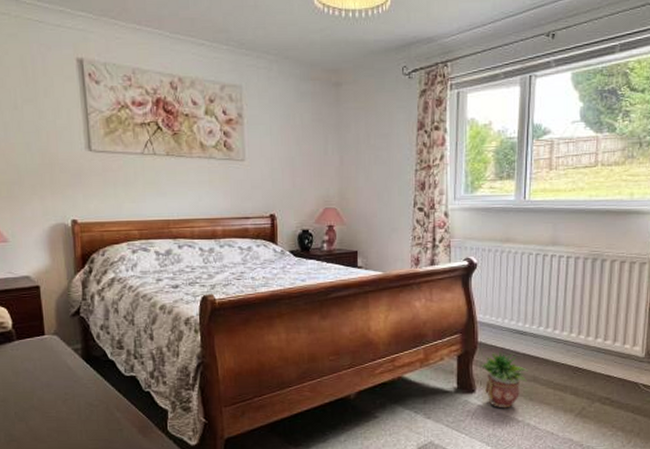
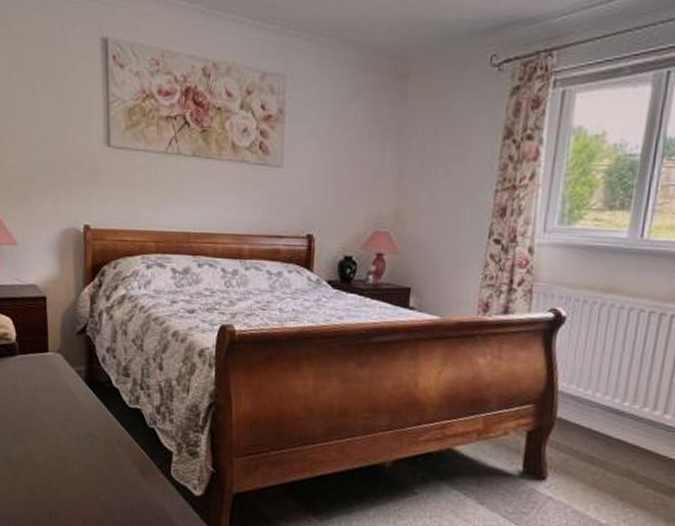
potted plant: present [480,350,528,409] -> none [556,431,622,506]

